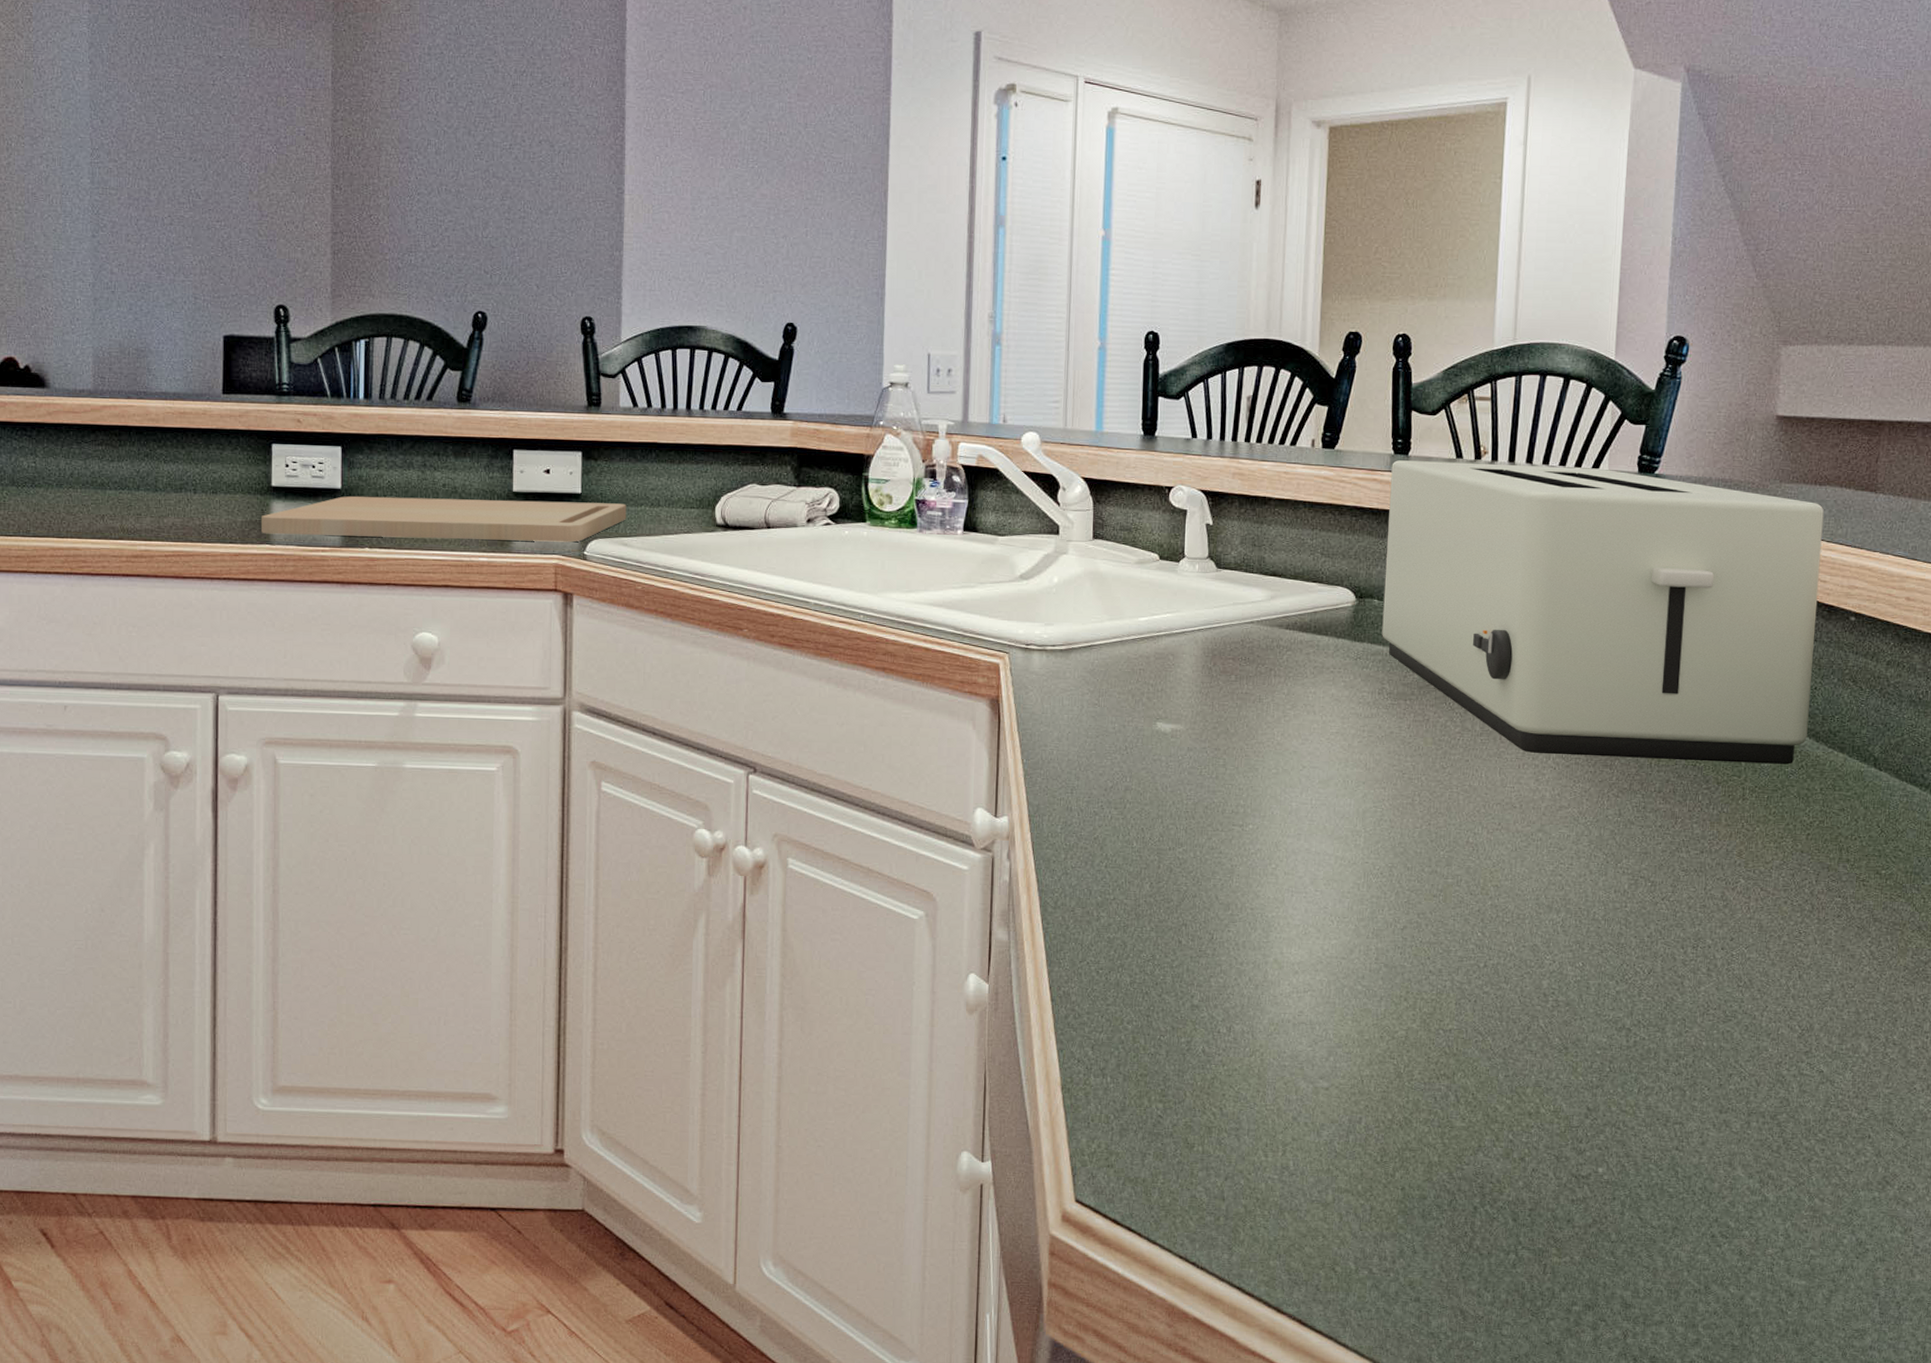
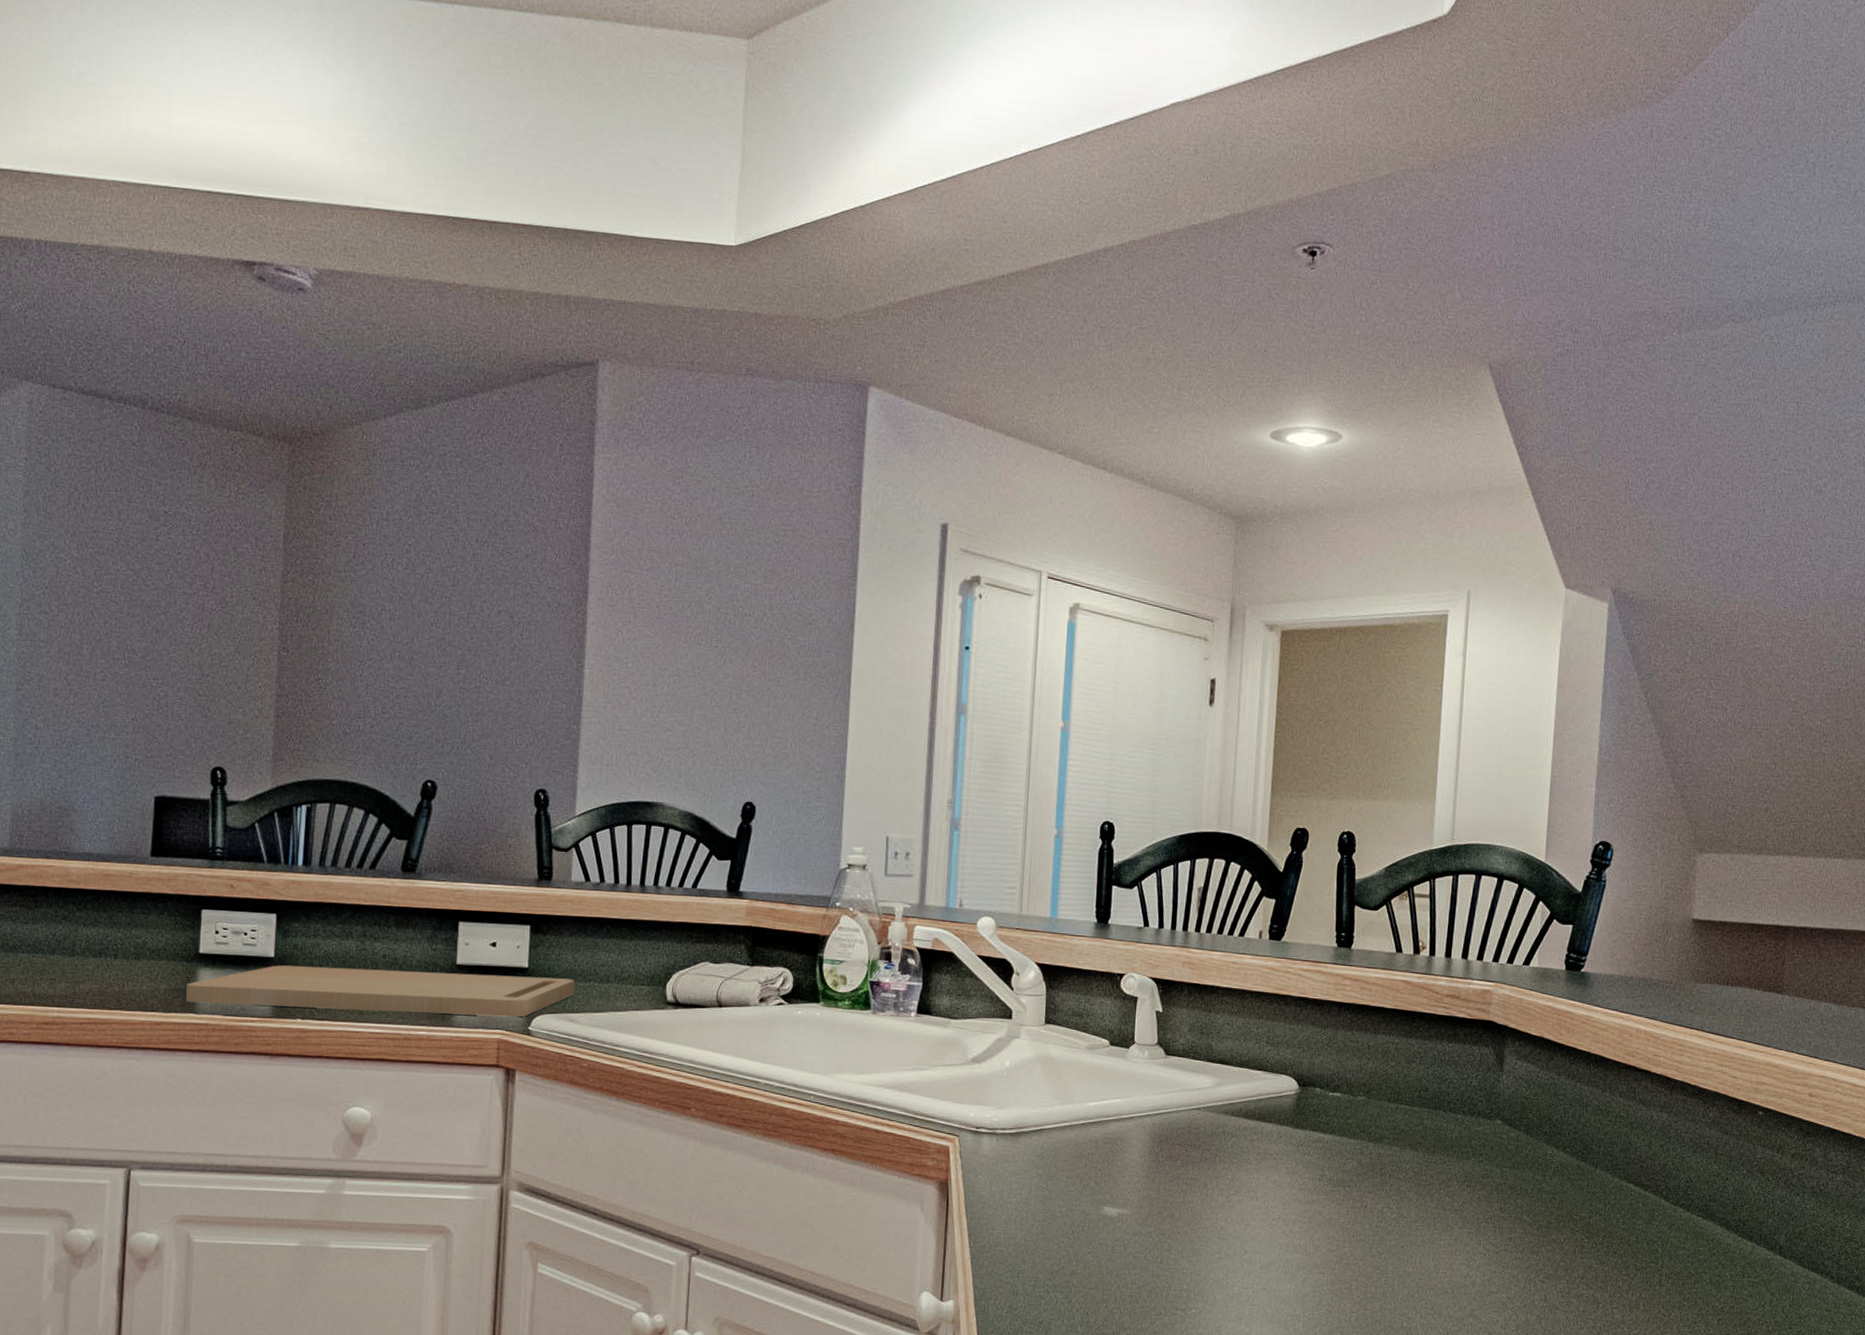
toaster: present [1382,460,1824,765] -> none [1323,953,1735,1252]

